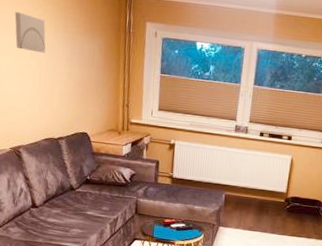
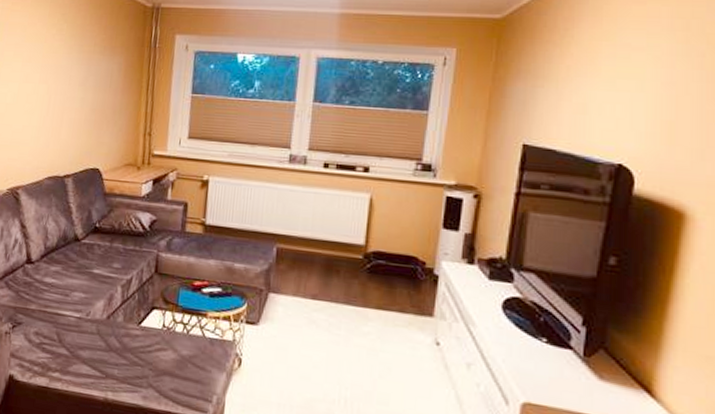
wall art: present [14,12,46,53] -> none [24,34,59,77]

